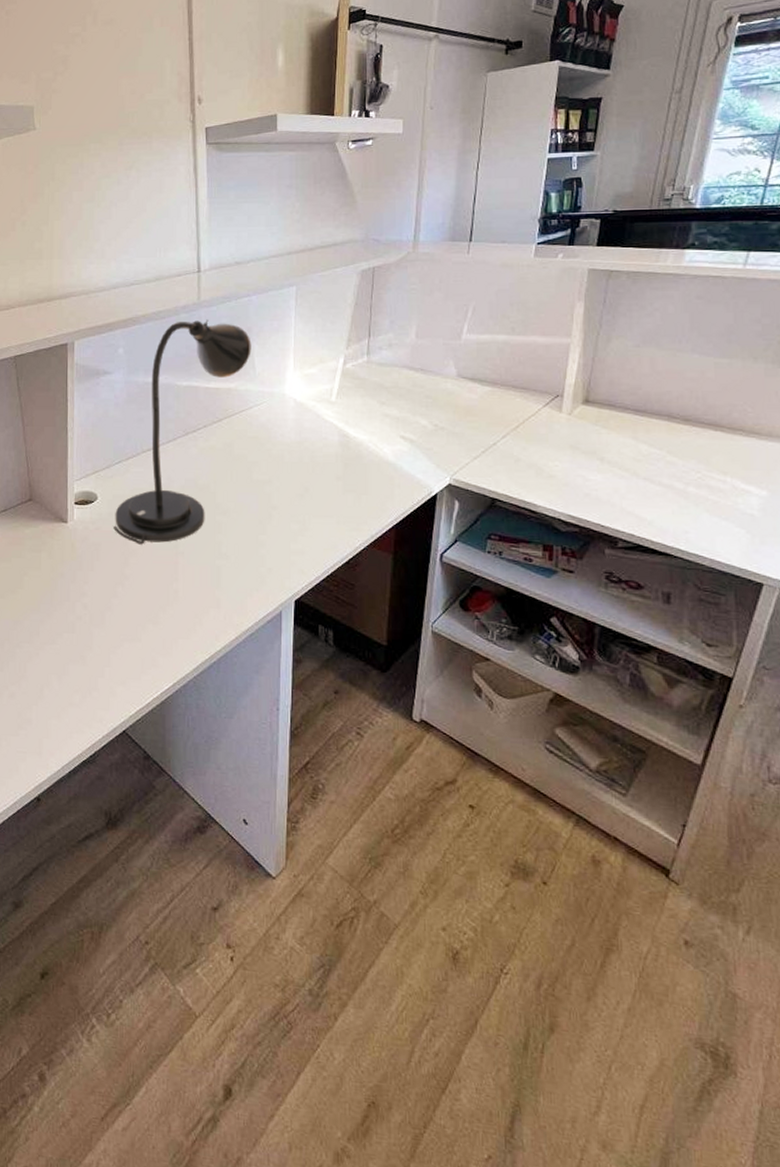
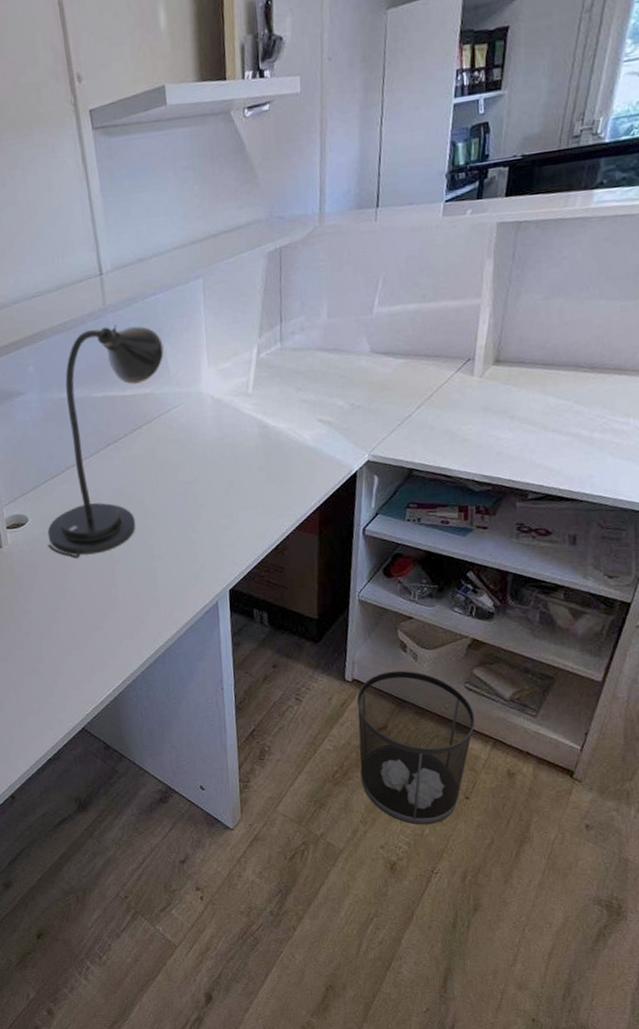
waste bin: none [423,717,556,910] -> present [356,670,475,825]

